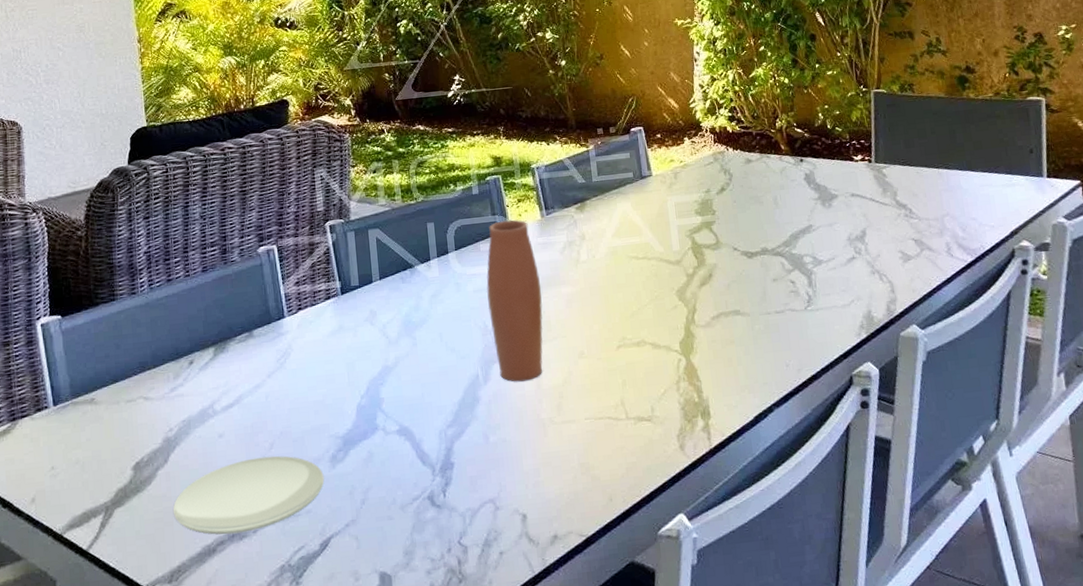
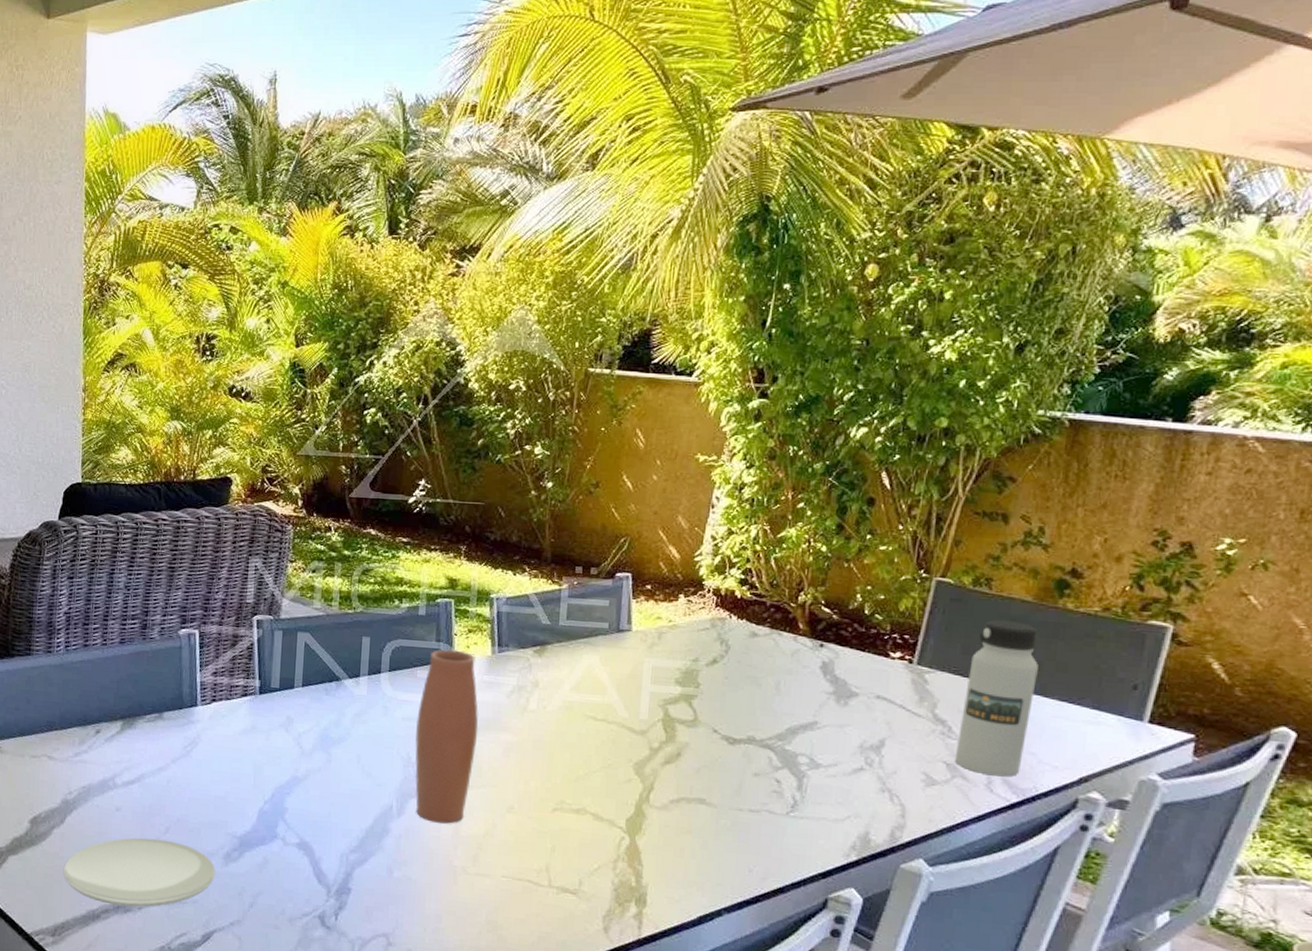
water bottle: none [913,115,968,243] -> present [954,619,1039,777]

